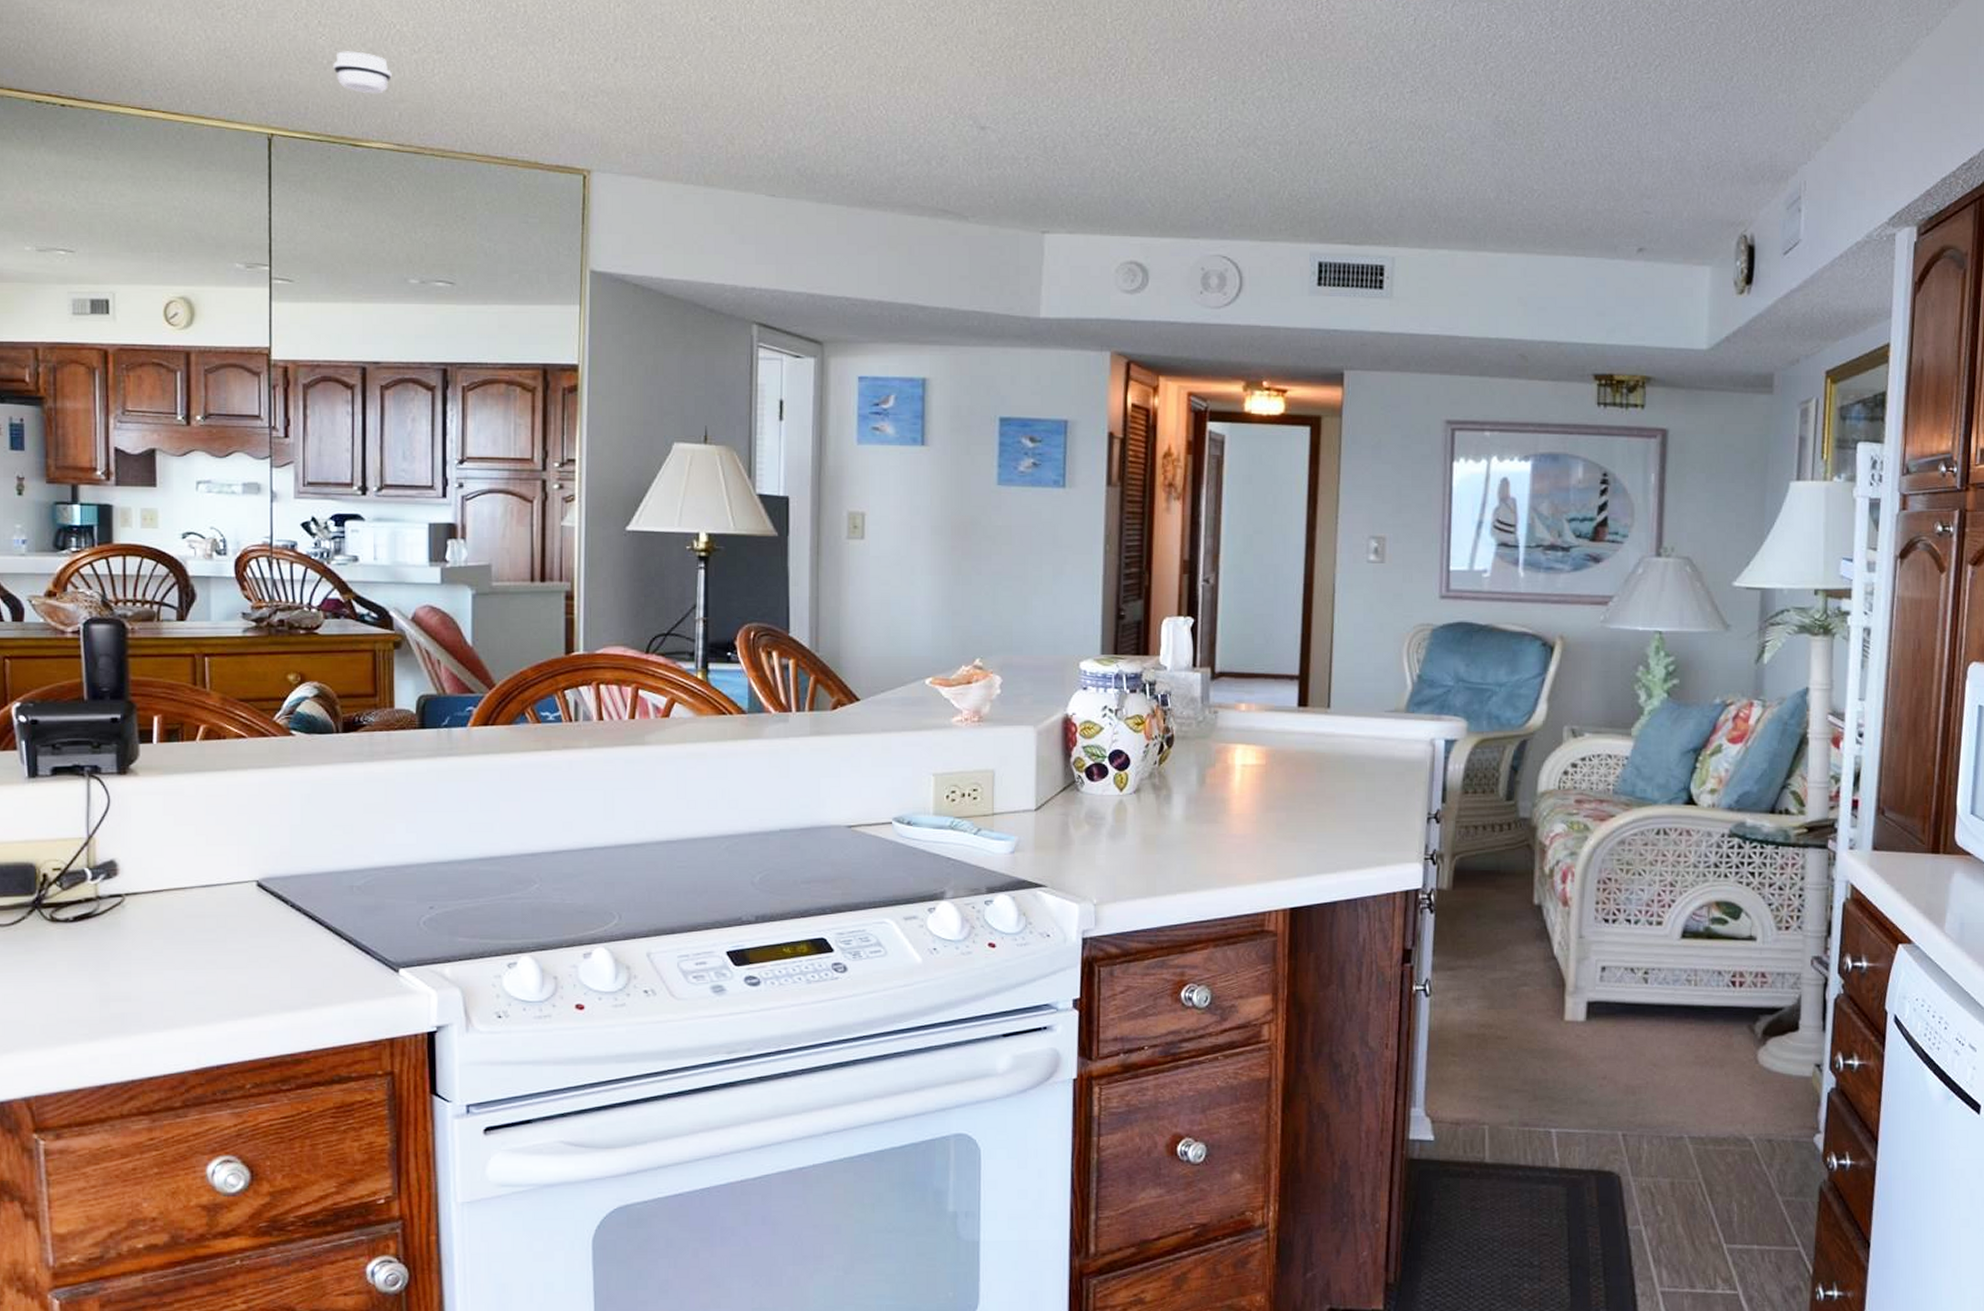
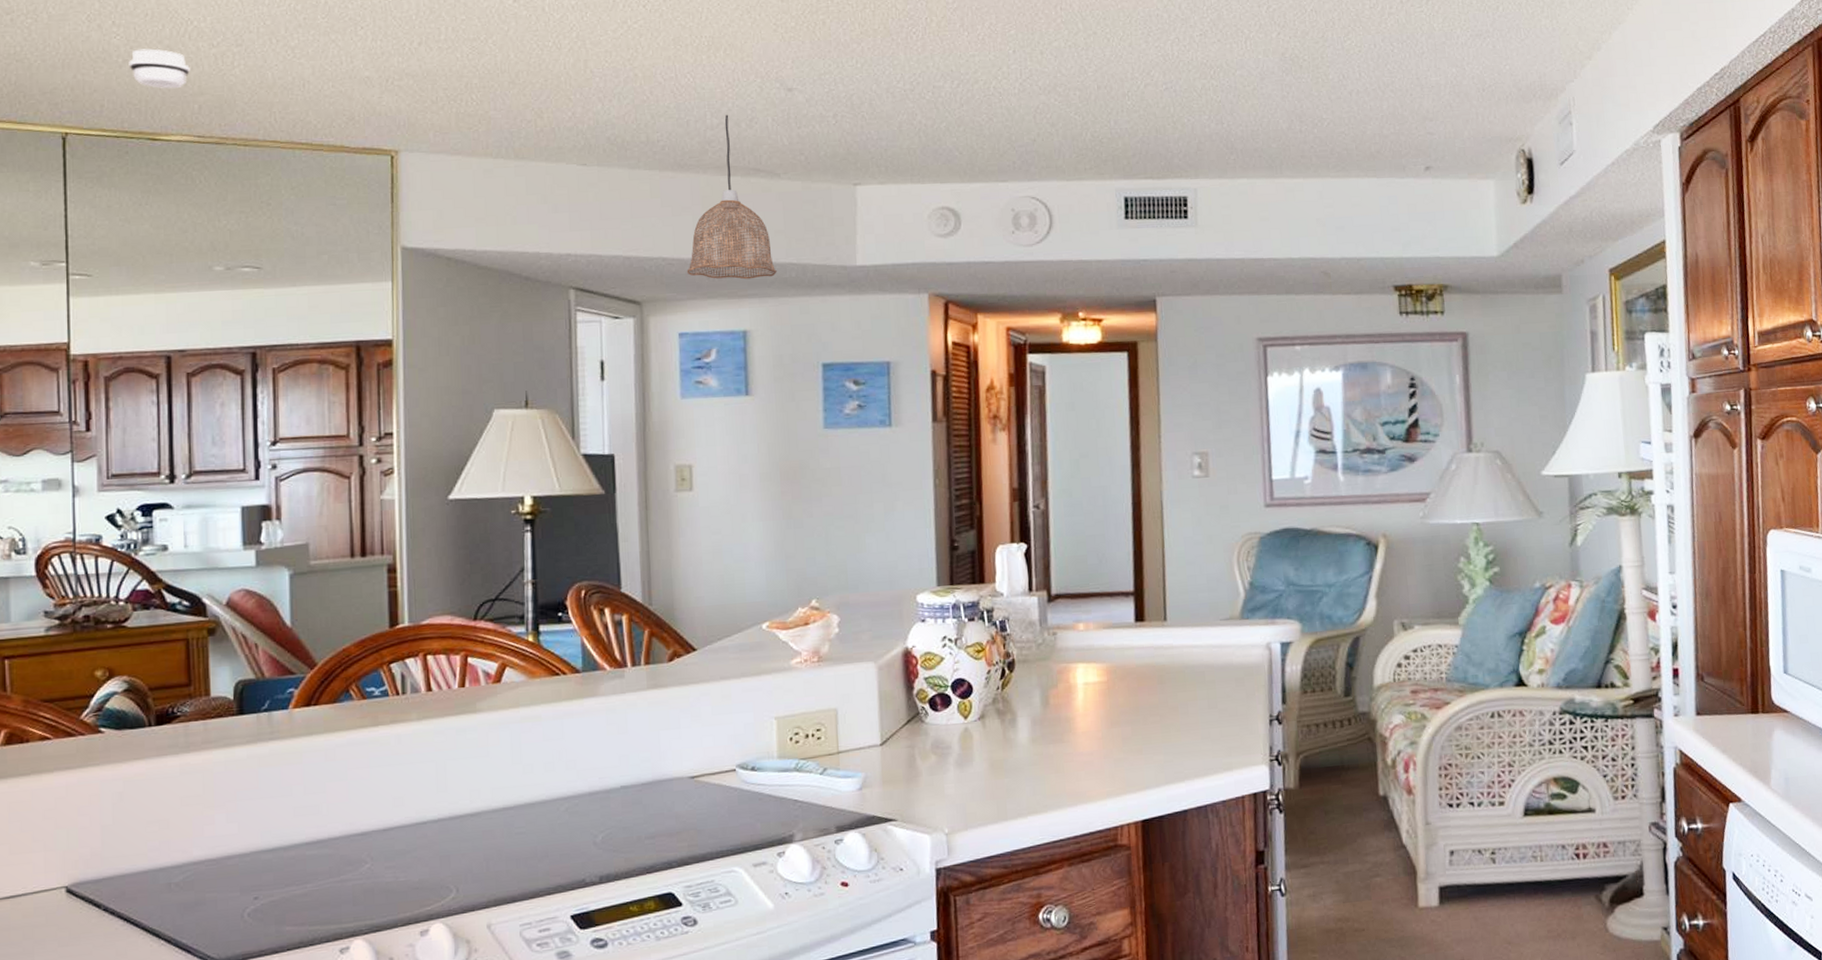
pendant lamp: none [869,151,959,325] -> present [686,114,777,280]

